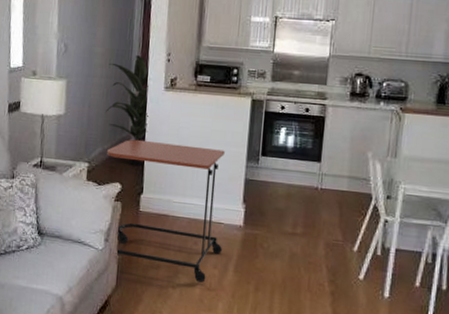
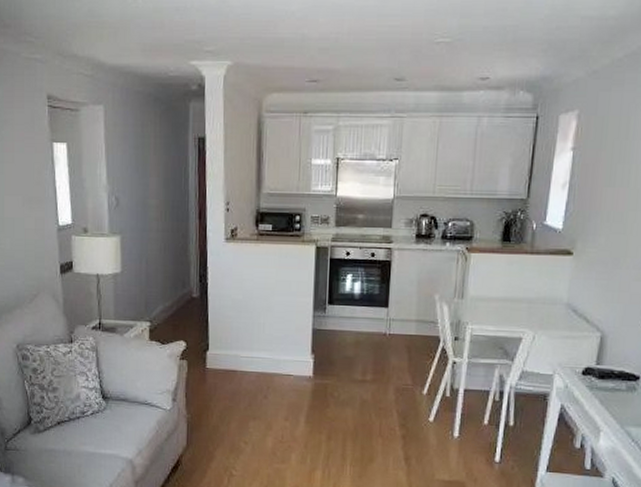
indoor plant: present [106,55,148,166] -> none [164,206,211,323]
side table: present [106,139,225,283] -> none [168,295,292,435]

